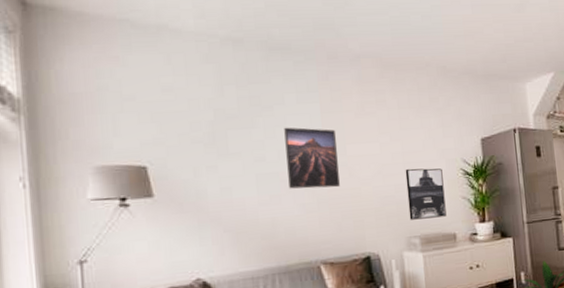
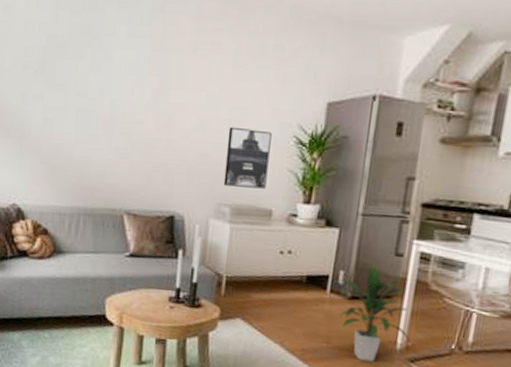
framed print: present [284,127,340,189] -> none [106,62,161,136]

